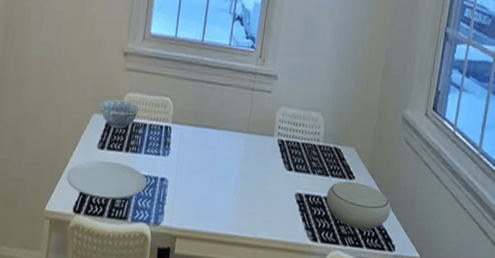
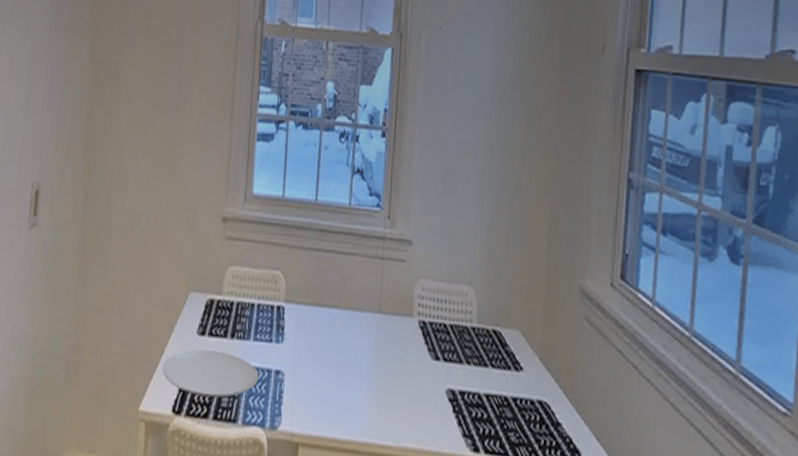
bowl: present [99,100,141,129] -> none [197,275,246,310]
bowl: present [326,181,391,230] -> none [488,373,576,438]

